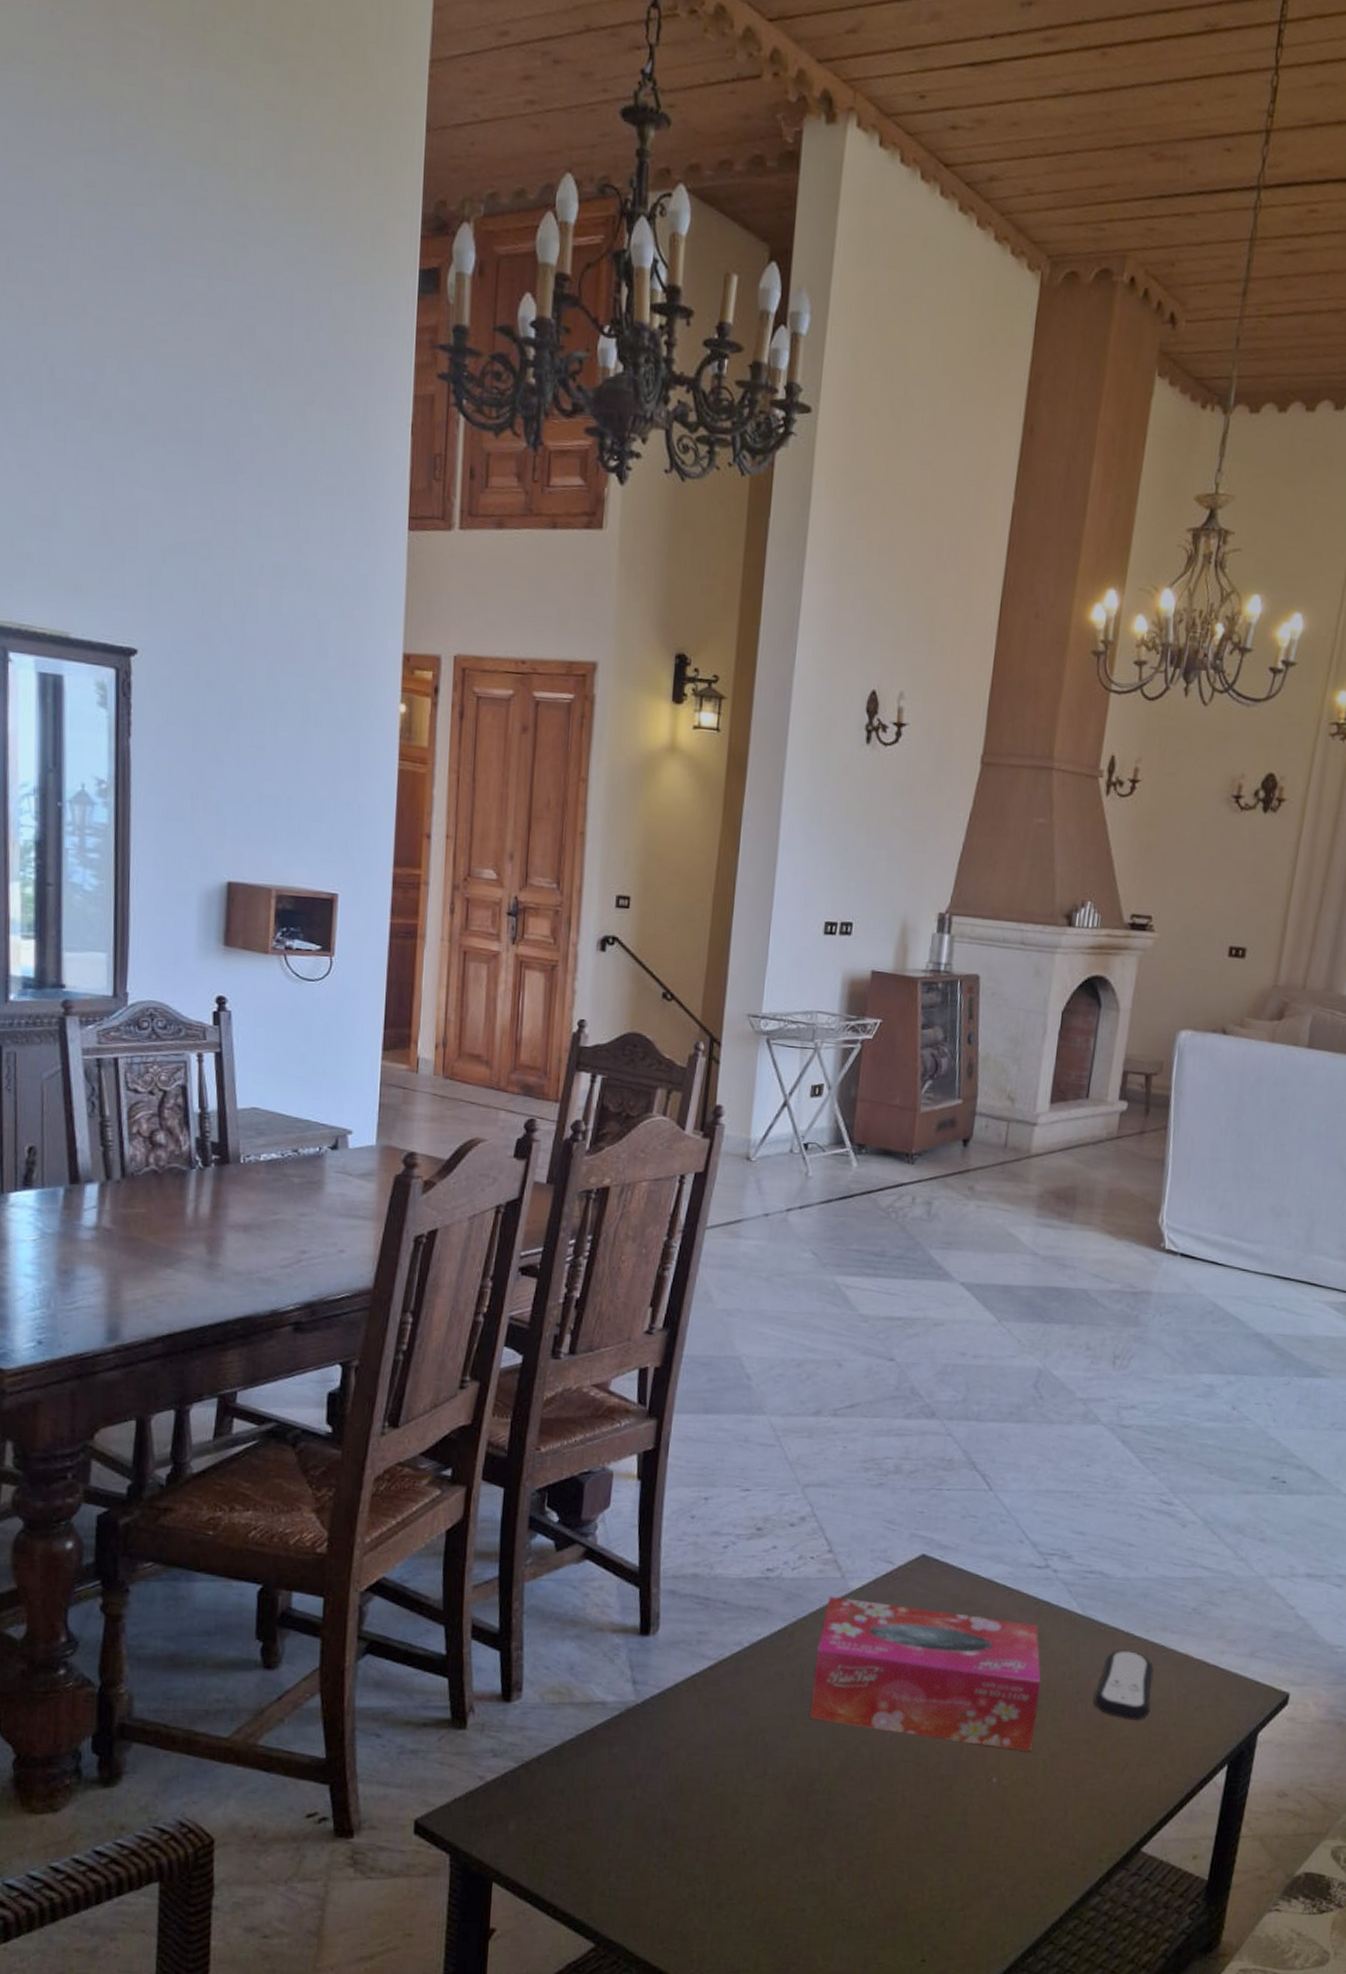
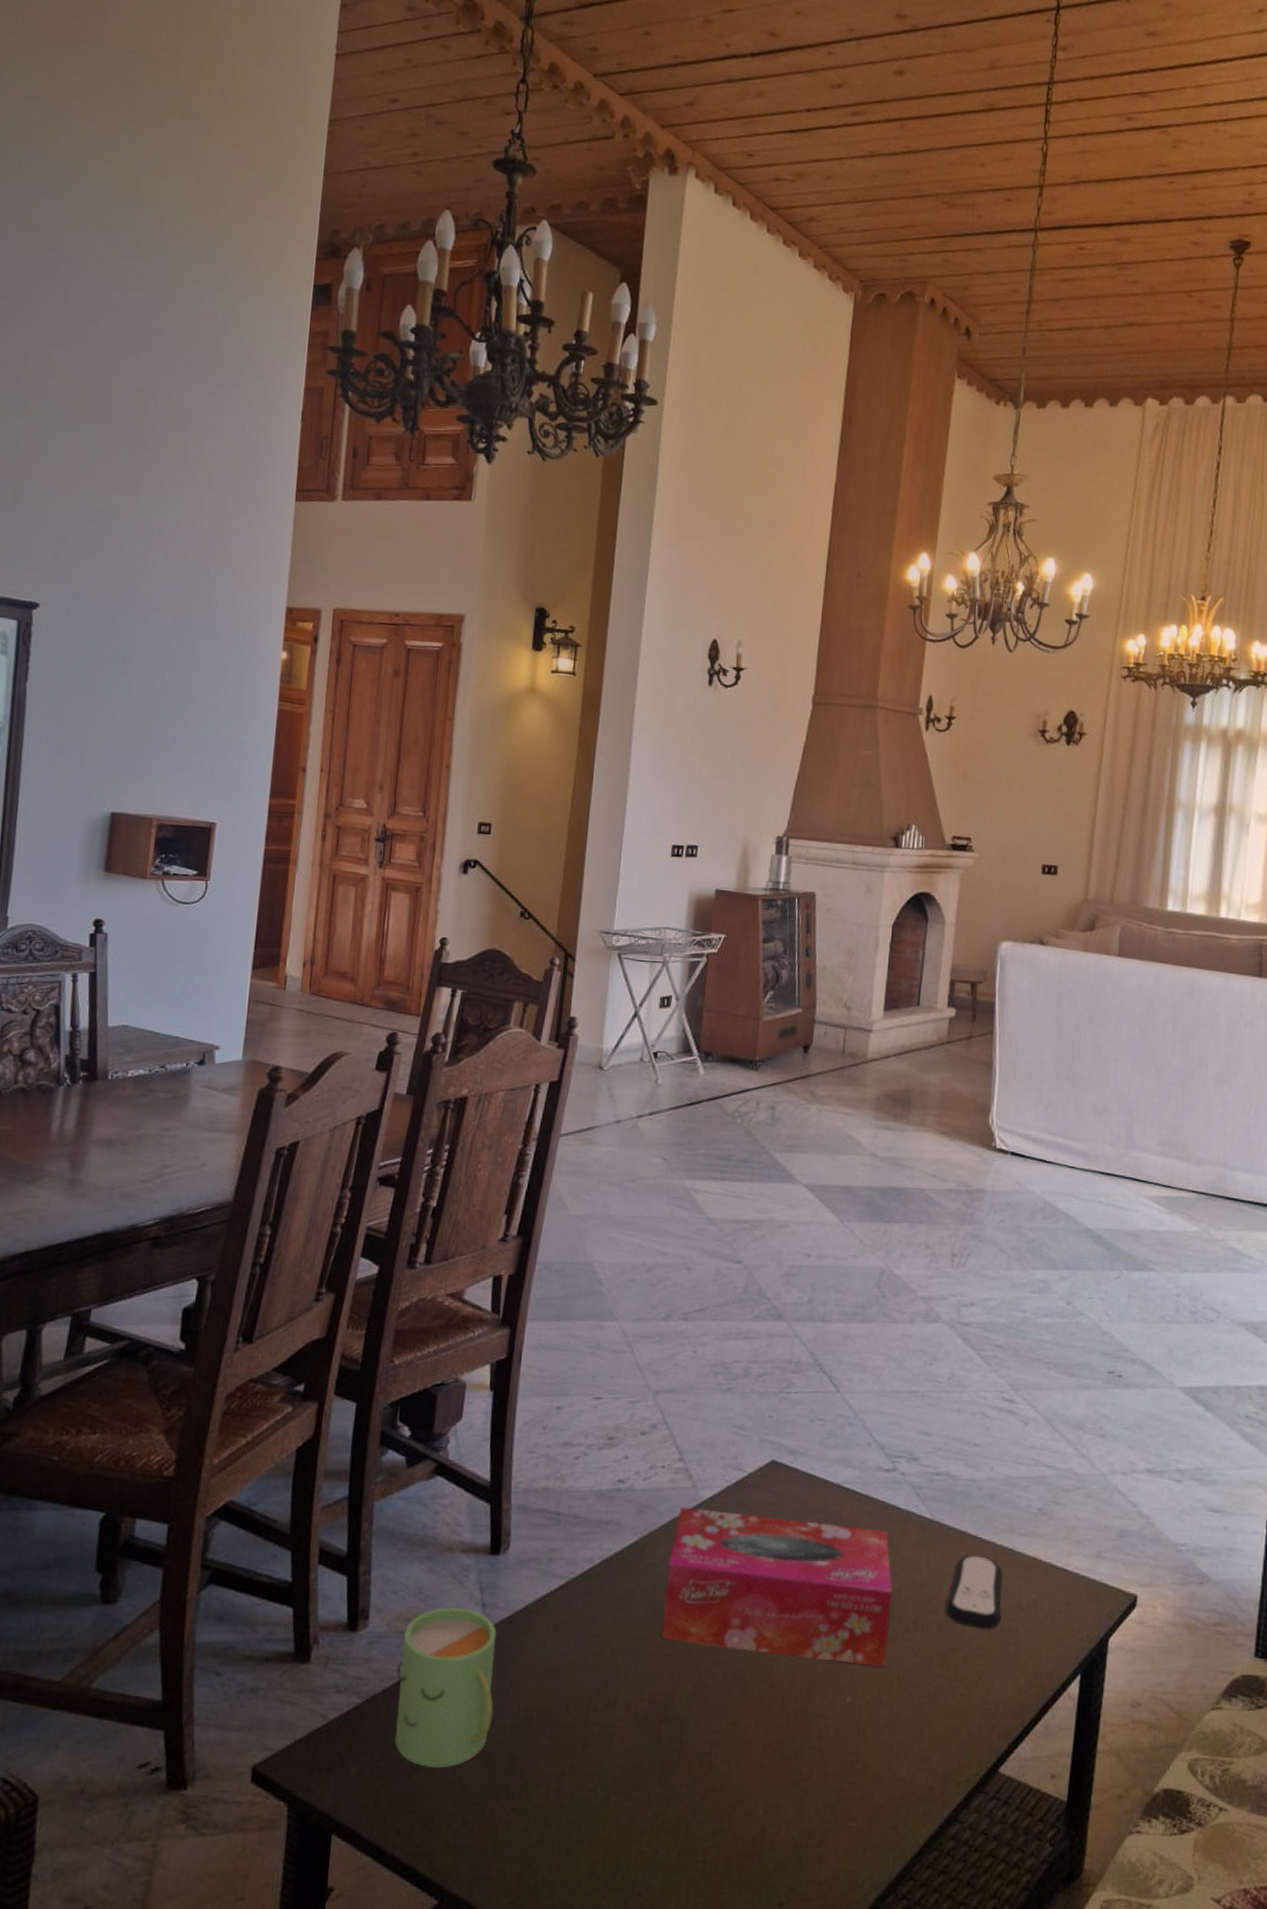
mug: none [550,1682,647,1828] -> present [395,1607,497,1769]

